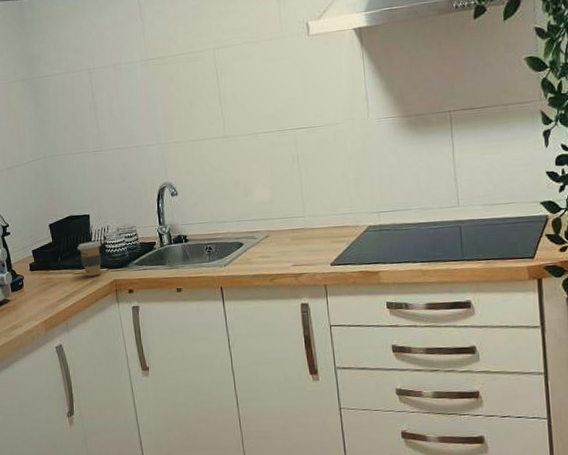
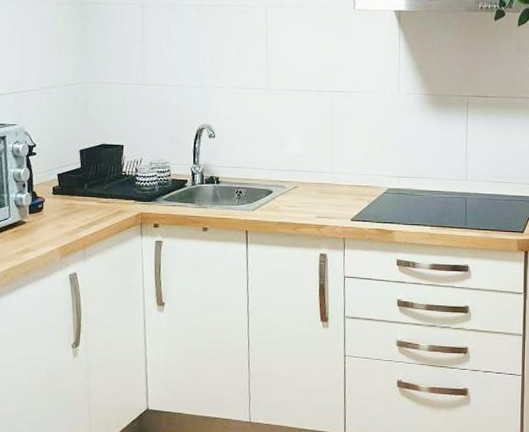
coffee cup: present [77,241,102,277] -> none [106,172,133,207]

